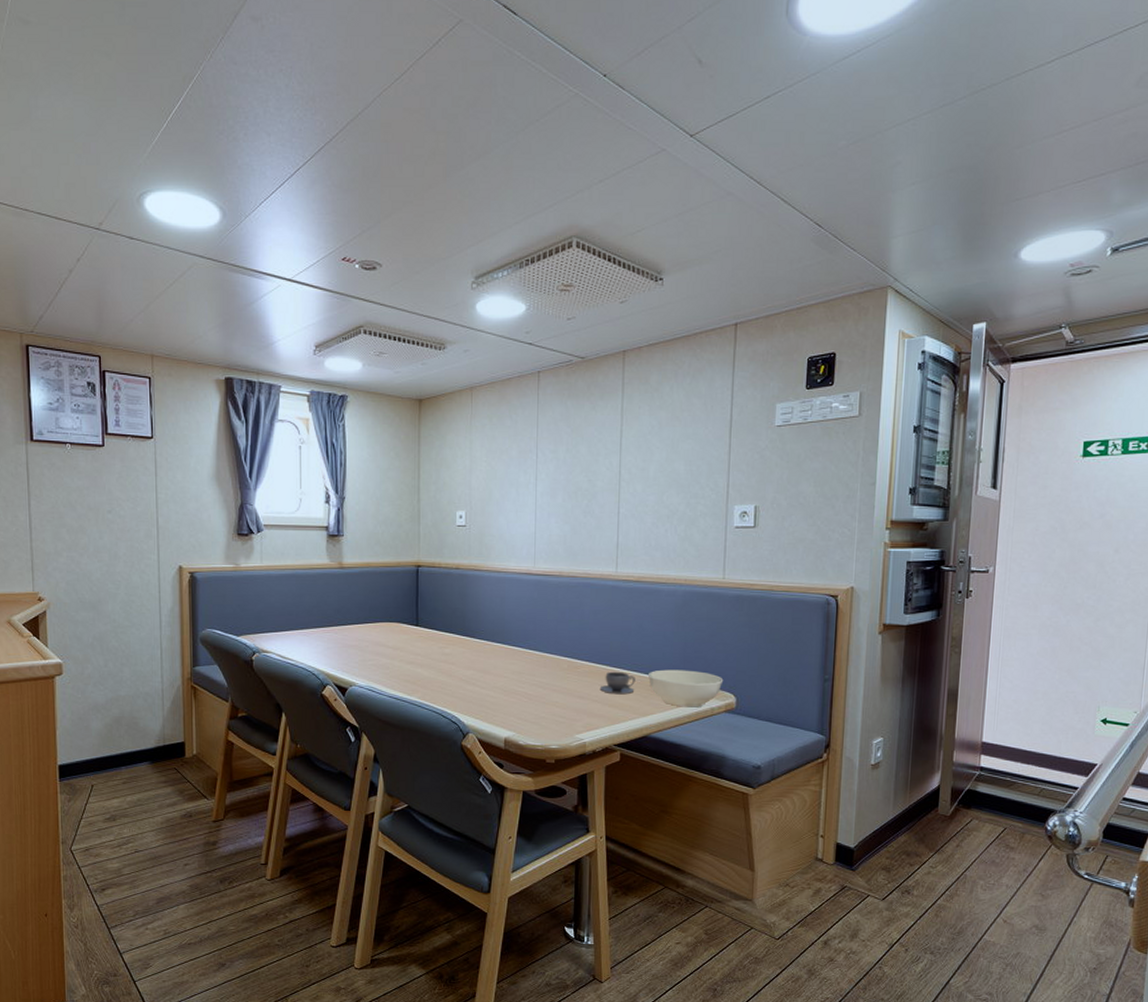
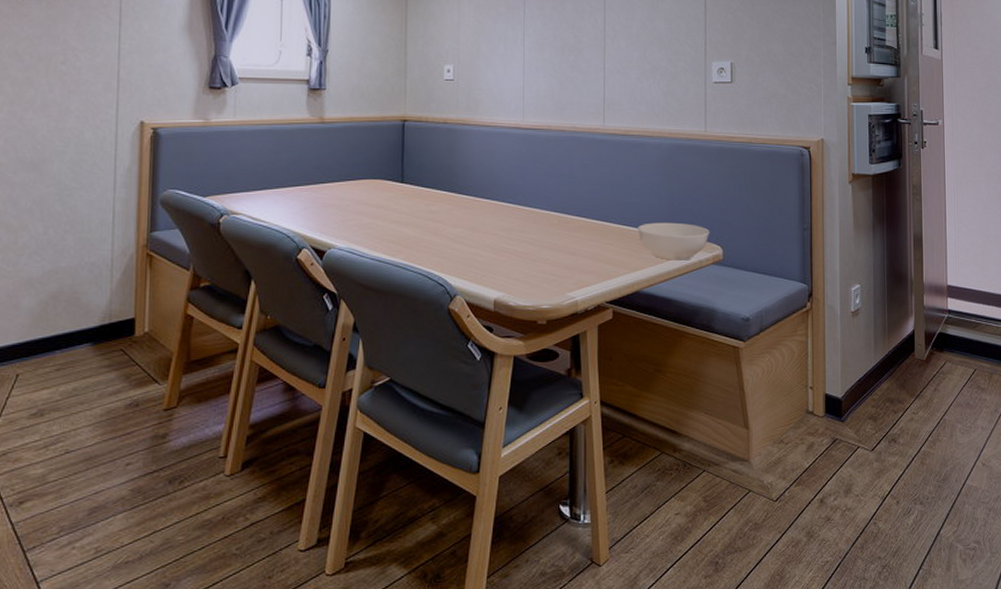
teacup: present [599,671,635,695] -> none [590,226,625,250]

